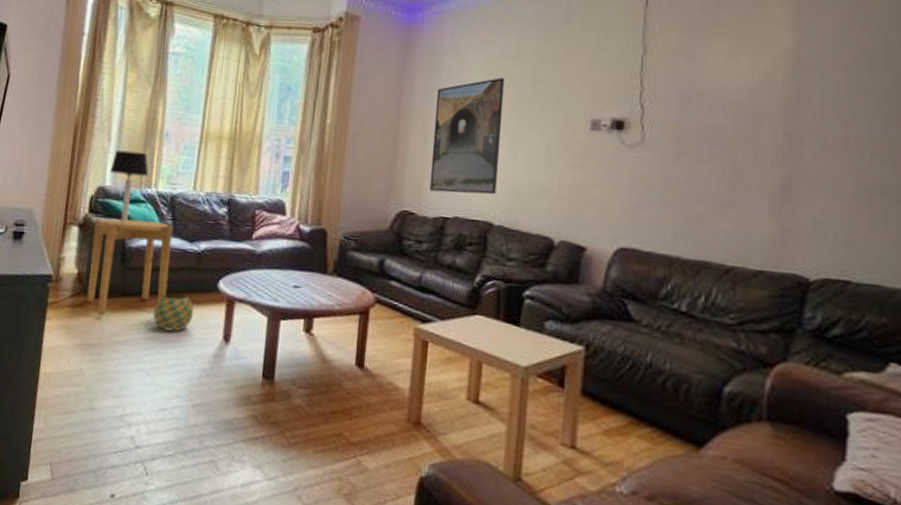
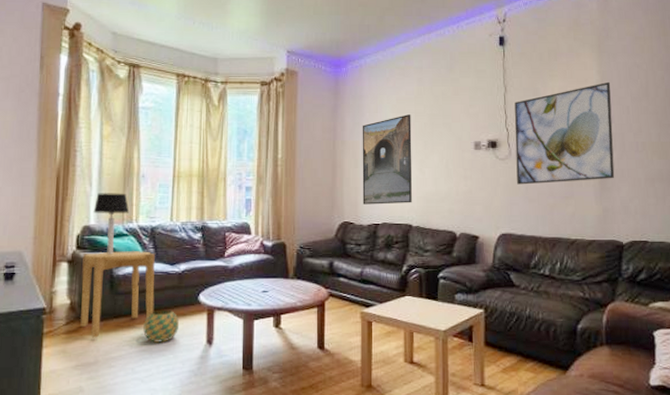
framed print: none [650,45,812,187] -> present [514,81,615,185]

